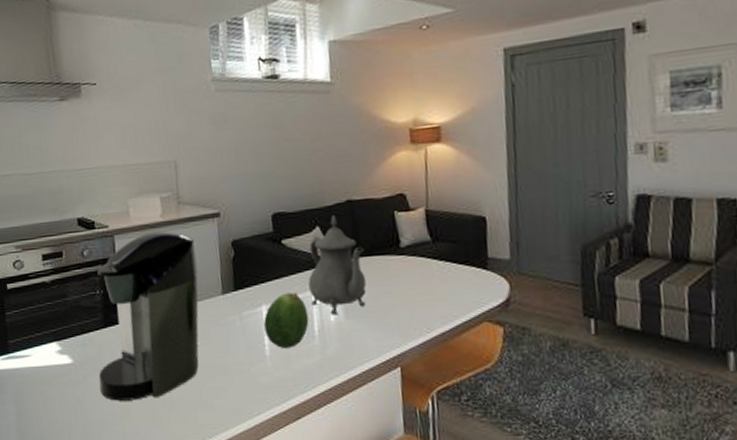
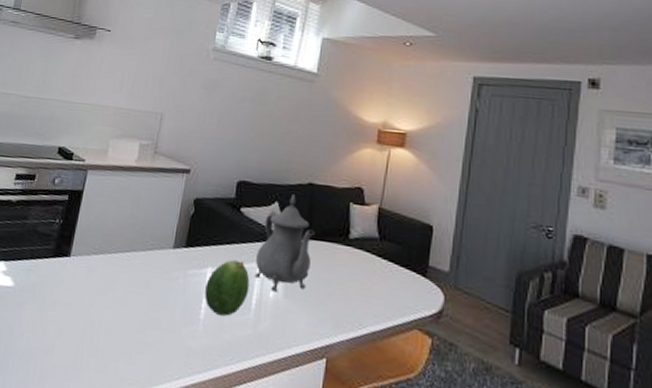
coffee maker: present [97,231,199,401] -> none [31,174,161,340]

